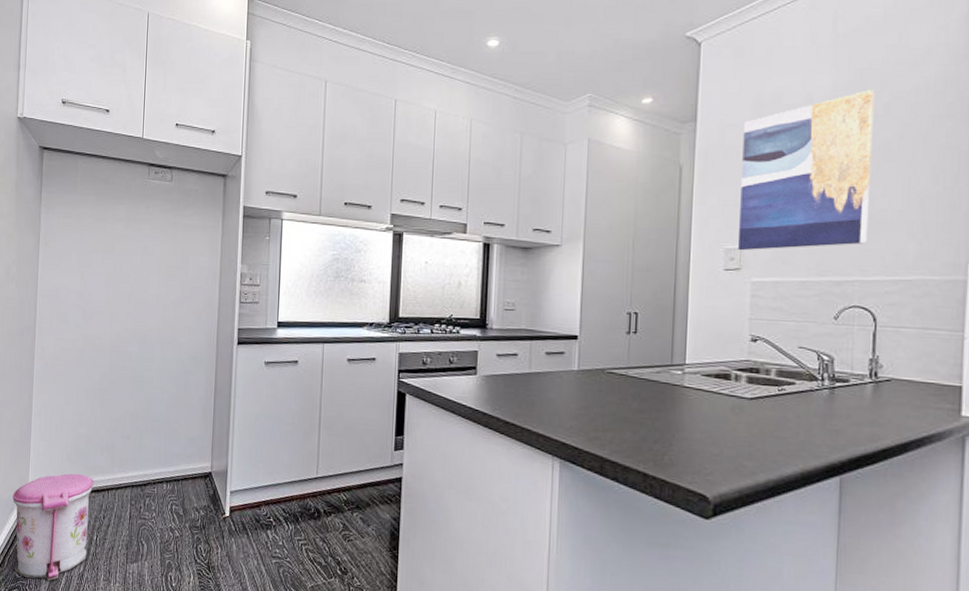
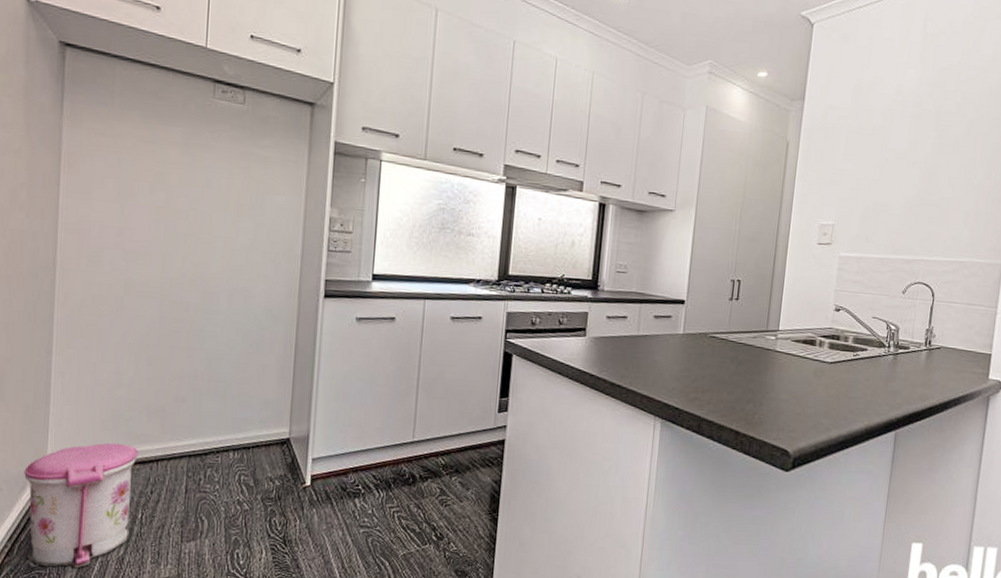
wall art: present [738,90,875,251] -> none [831,88,951,228]

